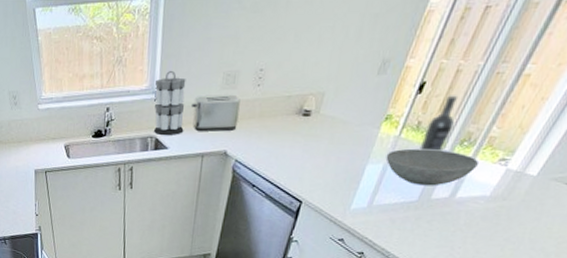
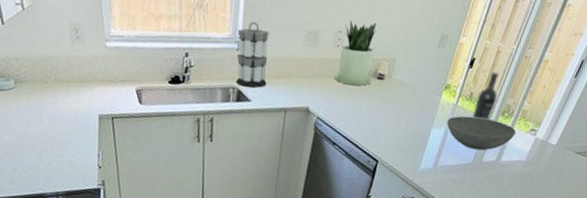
toaster: present [192,95,240,132] -> none [275,50,322,88]
planter: none [254,56,304,125] -> present [334,20,377,86]

